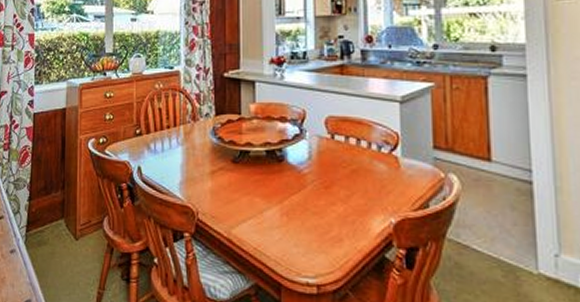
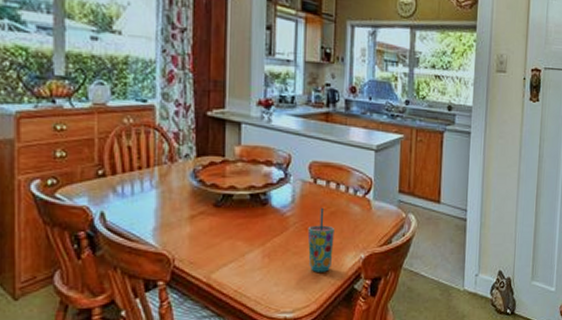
cup: none [327,164,358,236] -> present [307,207,334,272]

